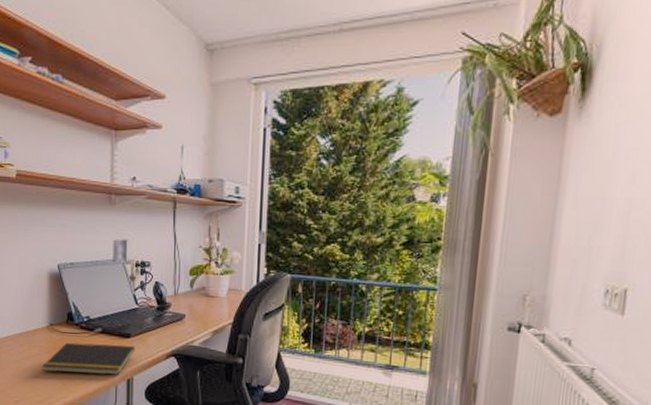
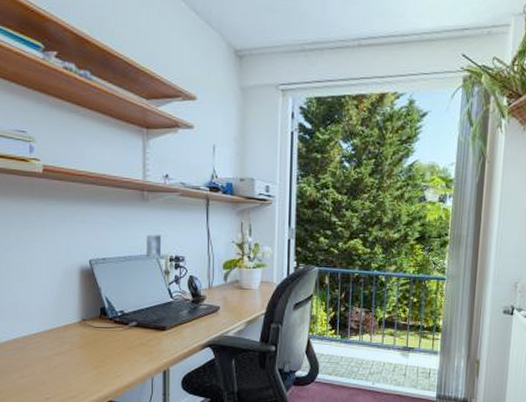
notepad: present [42,342,136,375] -> none [74,337,171,368]

